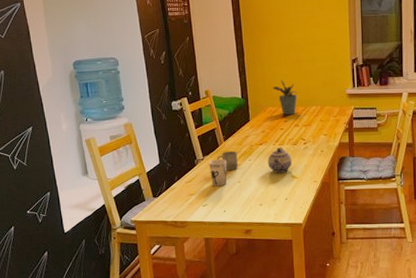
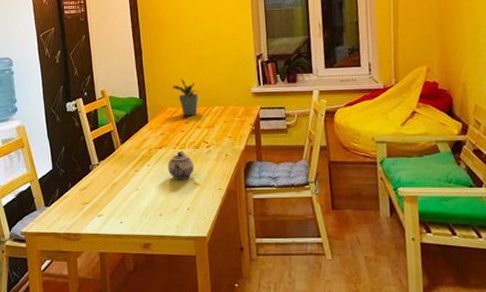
cup: present [209,158,227,187] -> none [104,164,124,195]
cup: present [217,151,238,171] -> none [113,155,136,178]

